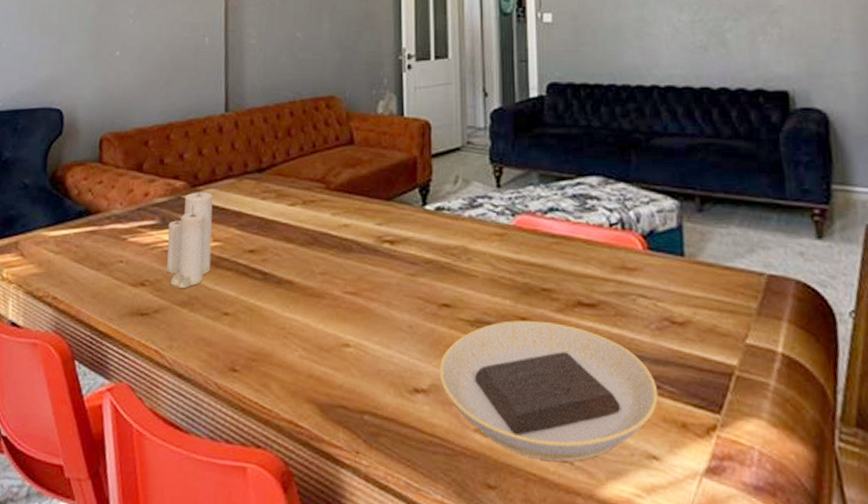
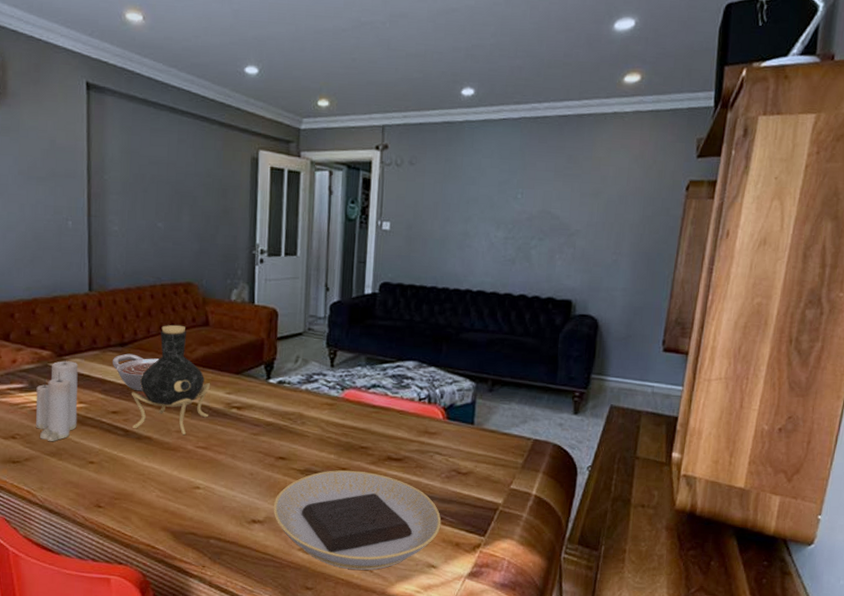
bowl: none [250,180,301,225] -> present [113,353,160,392]
vase: none [269,144,359,278] -> present [131,324,211,436]

